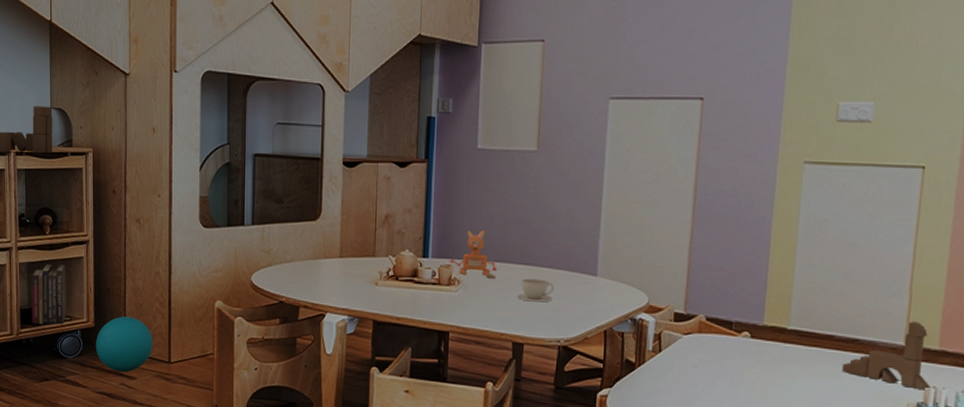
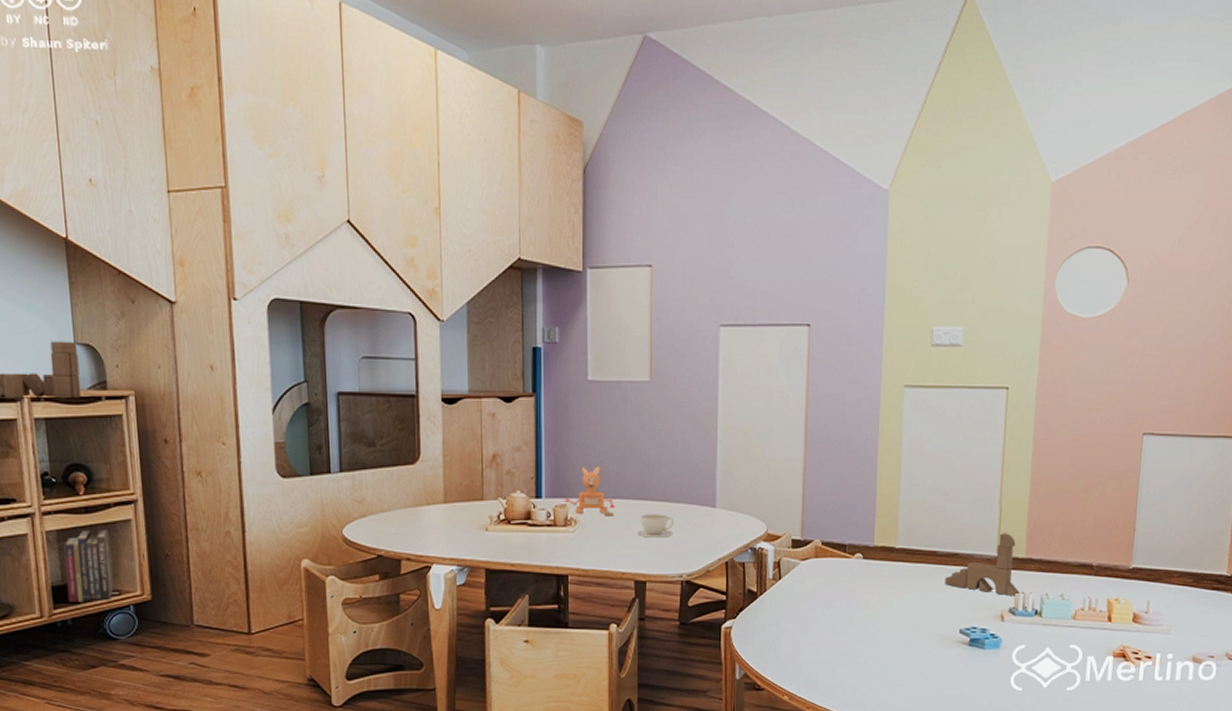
ball: present [95,316,153,372] -> none [154,585,228,649]

